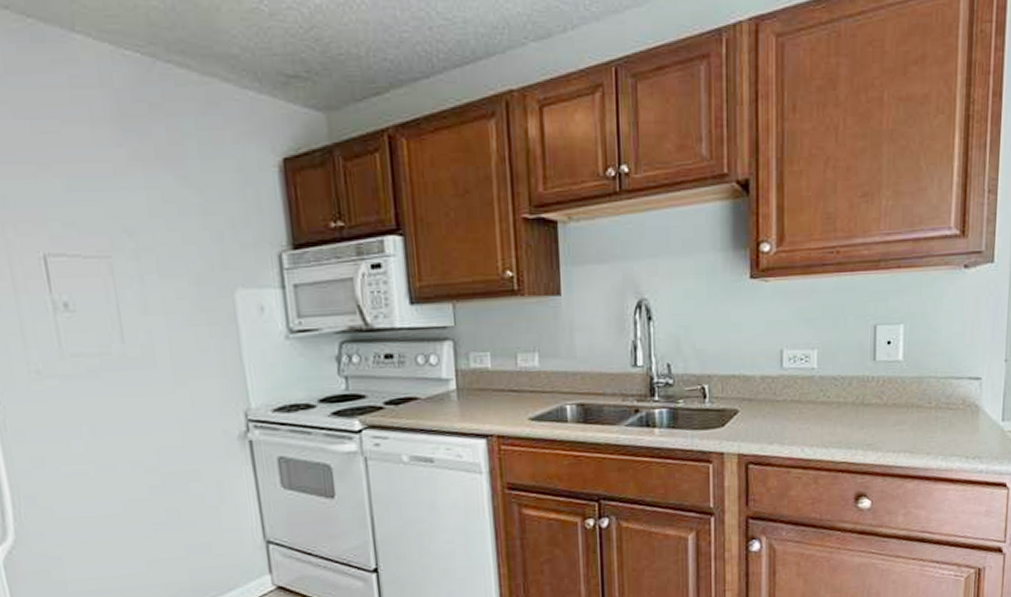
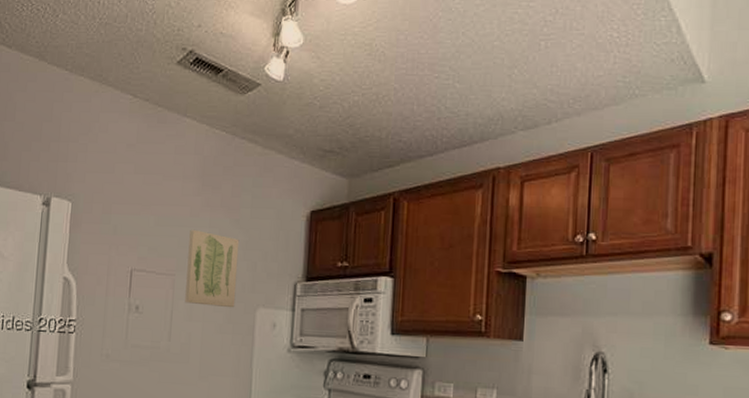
wall art: none [118,193,205,293] -> present [185,229,240,308]

